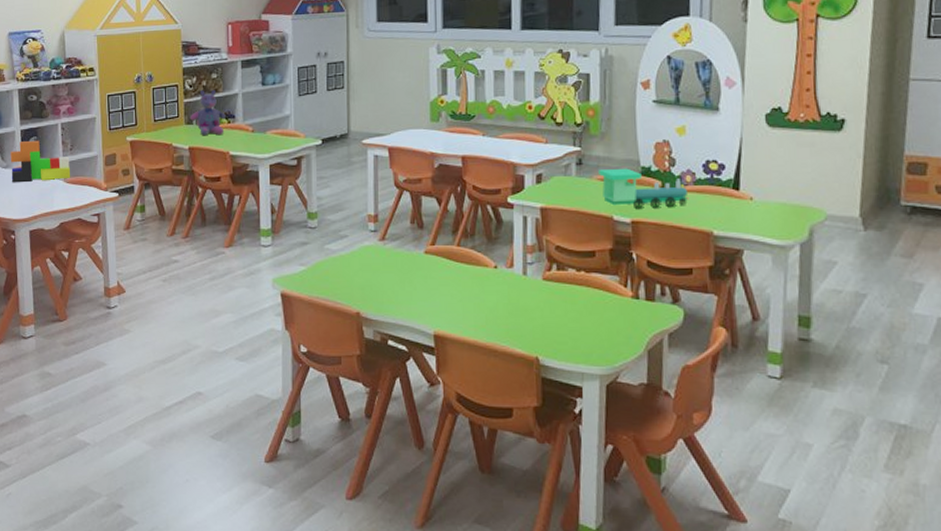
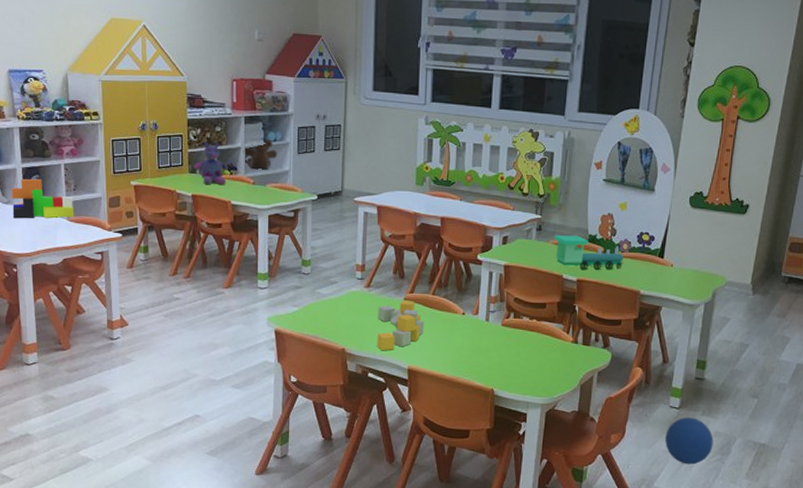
teddy bear: none [240,83,277,116] -> present [243,139,278,170]
toy blocks: none [395,254,450,314] -> present [377,300,424,351]
ball: none [766,390,834,453] -> present [665,417,714,465]

